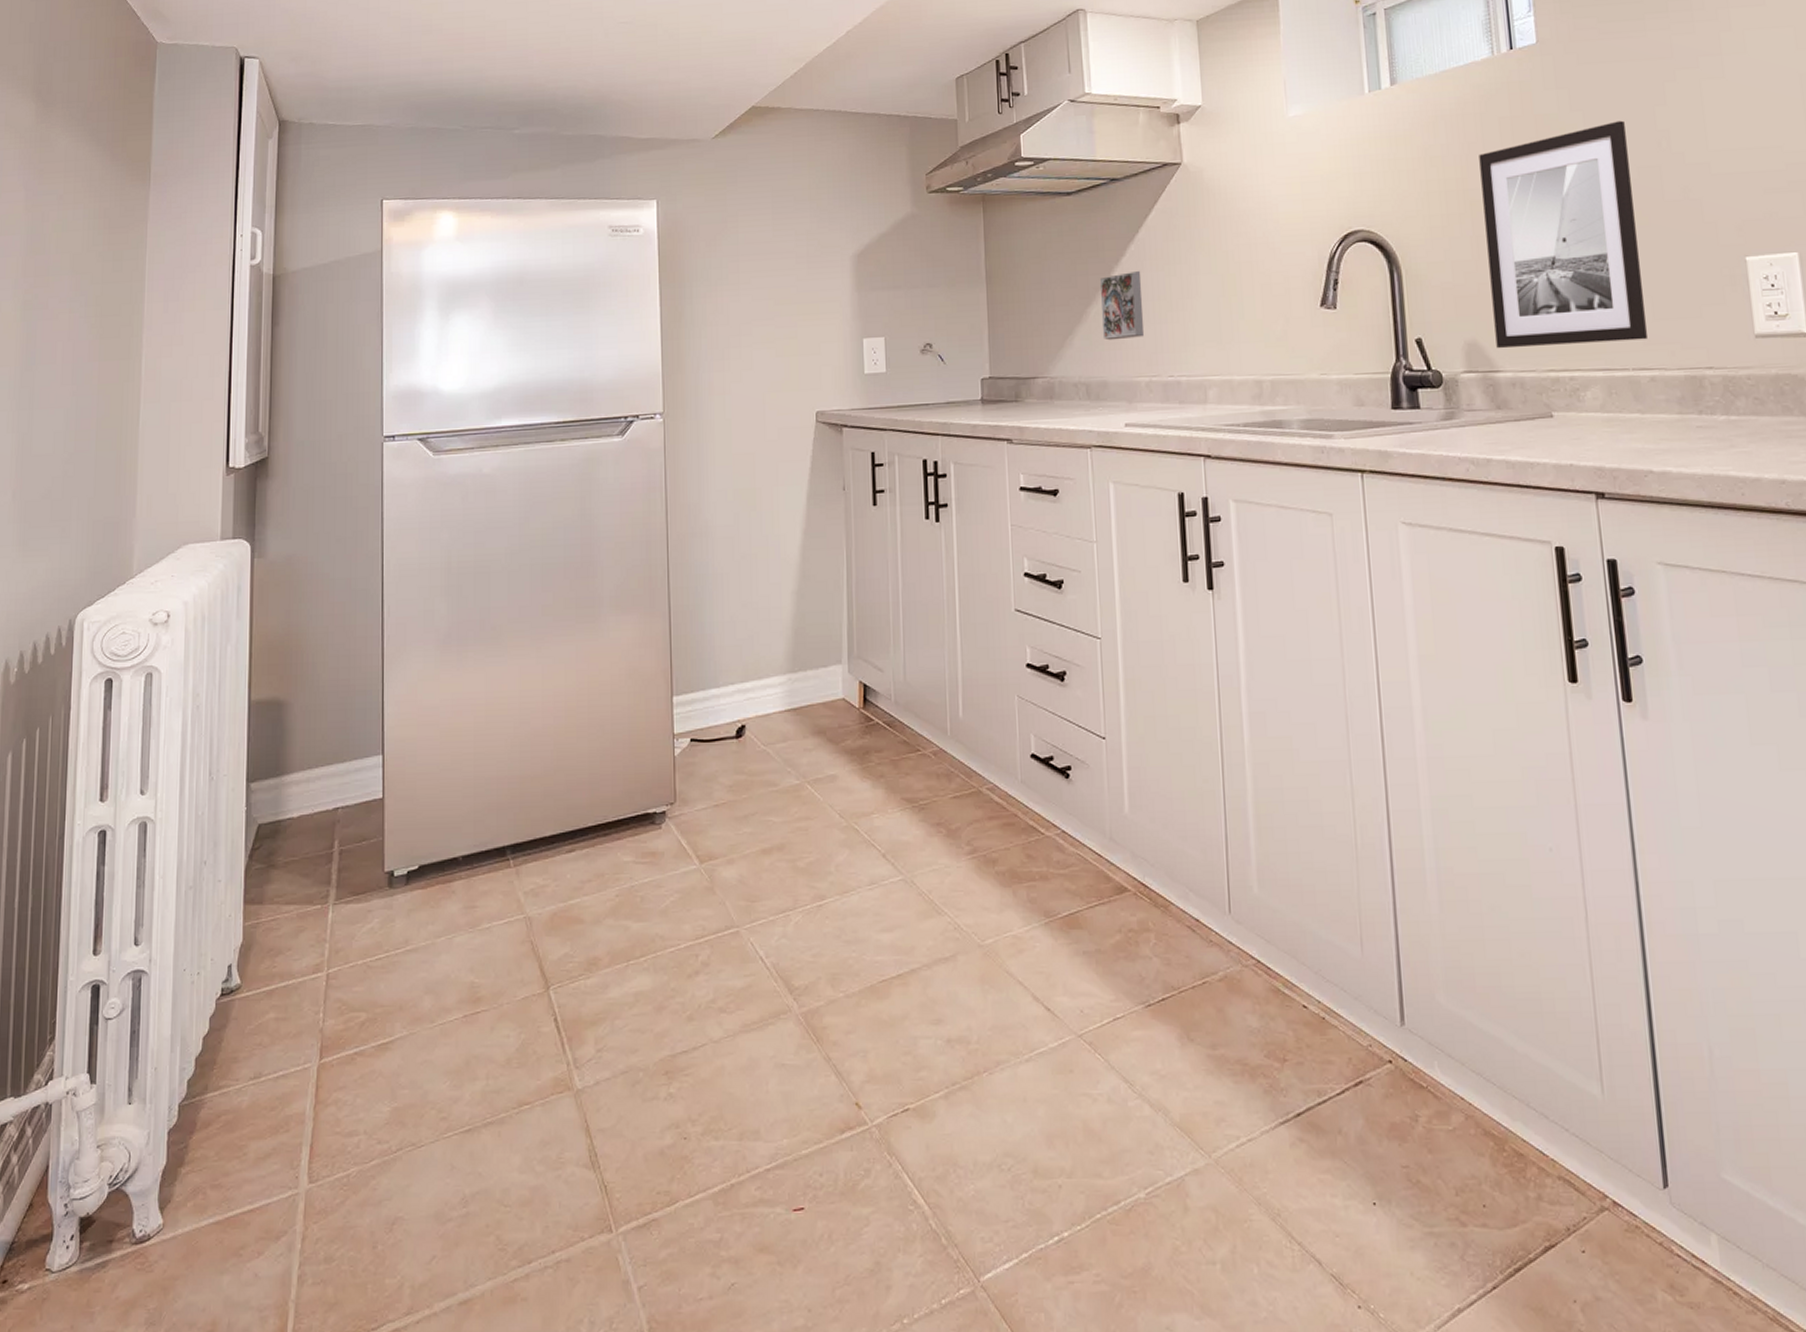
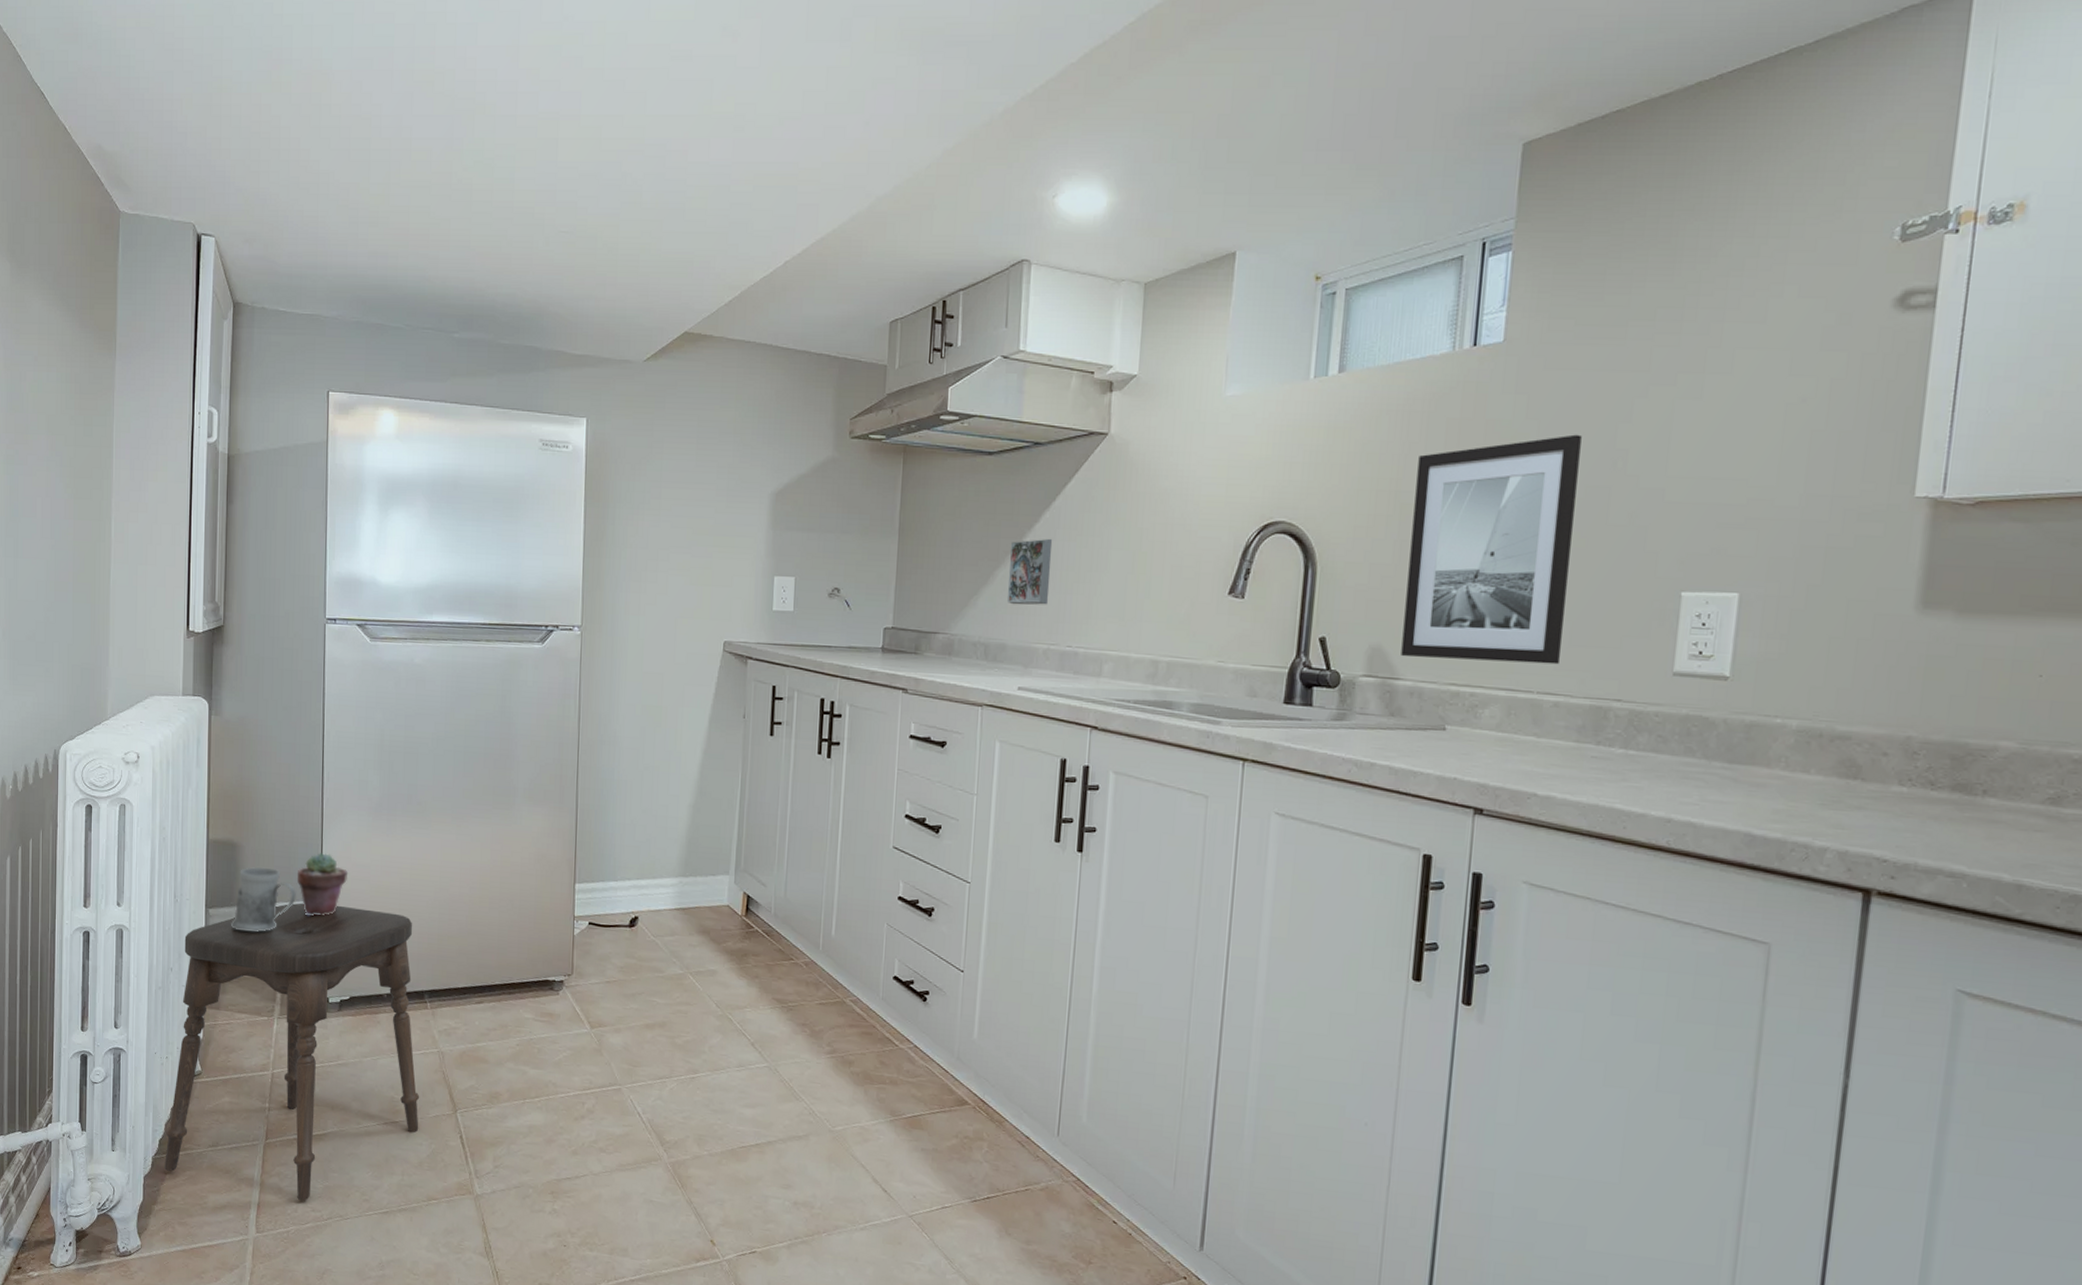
stool: none [194,758,505,1131] -> present [164,902,420,1201]
mug: none [277,724,354,804] -> present [231,866,296,932]
potted succulent: none [354,699,414,774] -> present [296,853,349,916]

